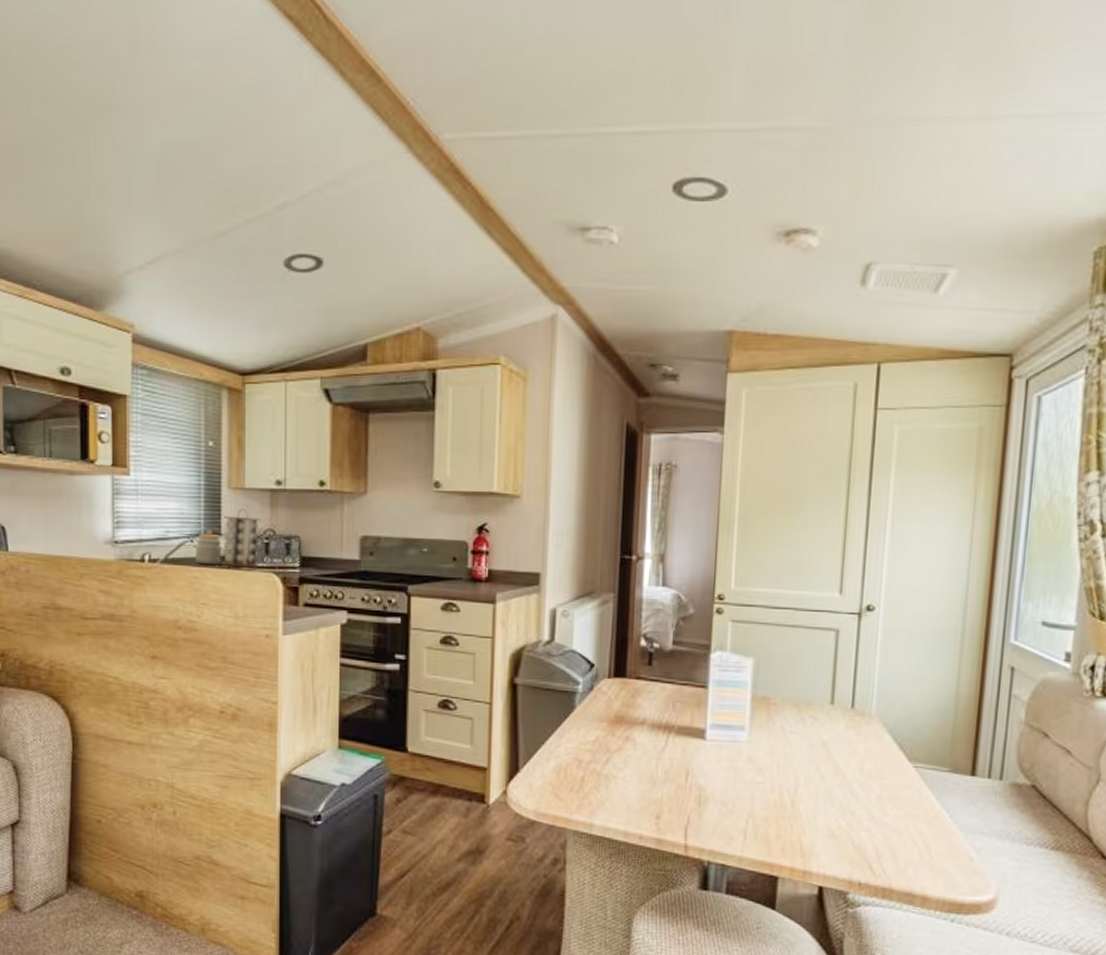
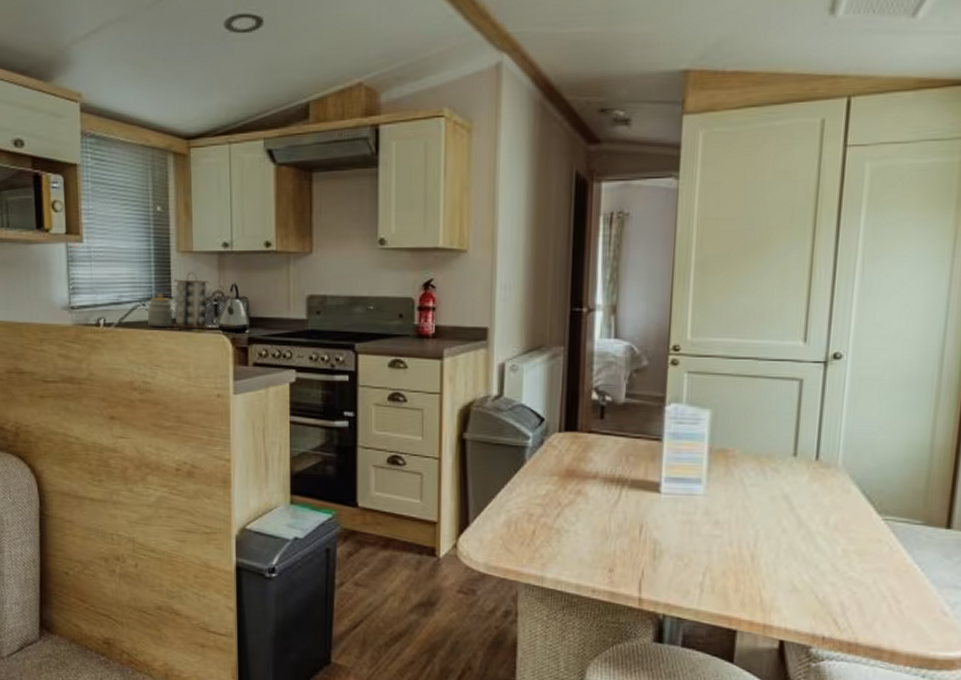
kettle: none [267,521,301,573] -> present [217,283,249,334]

